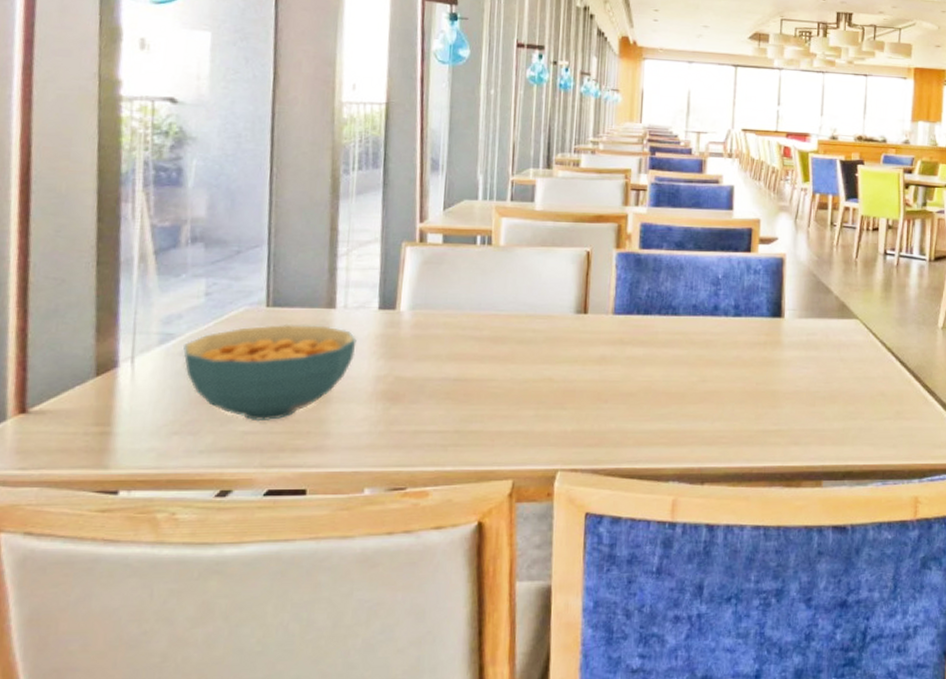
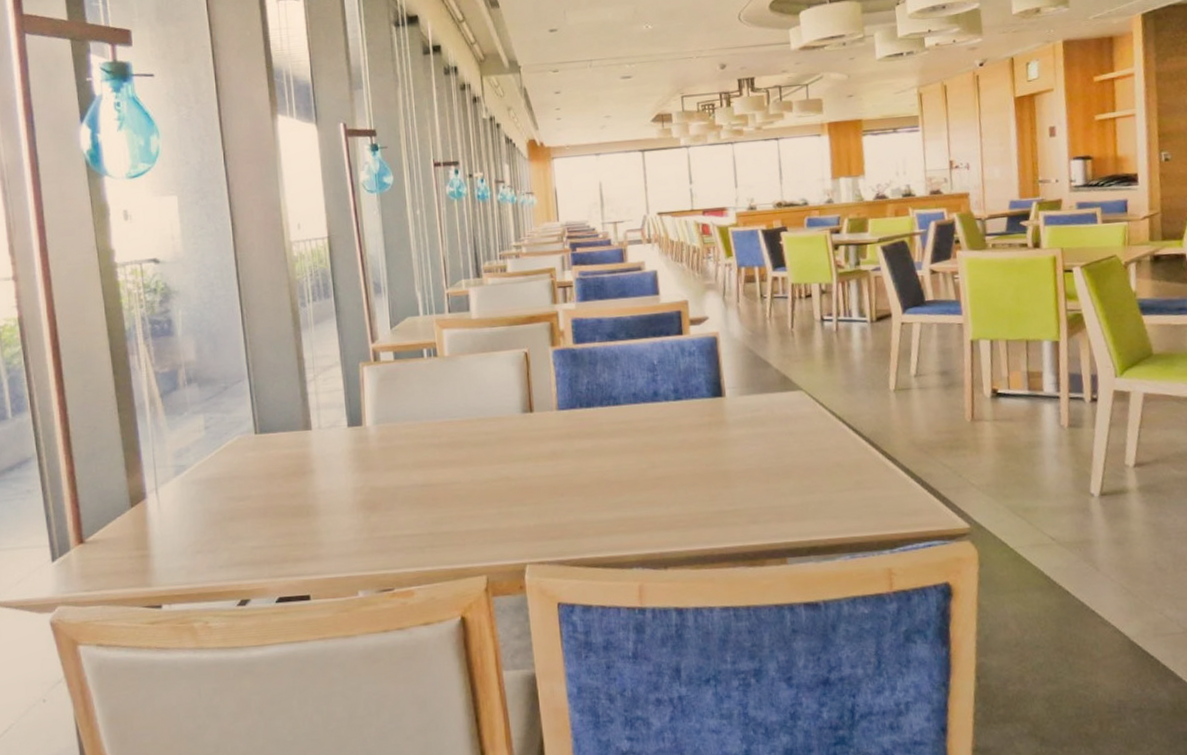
cereal bowl: present [183,324,357,422] -> none [194,446,333,537]

